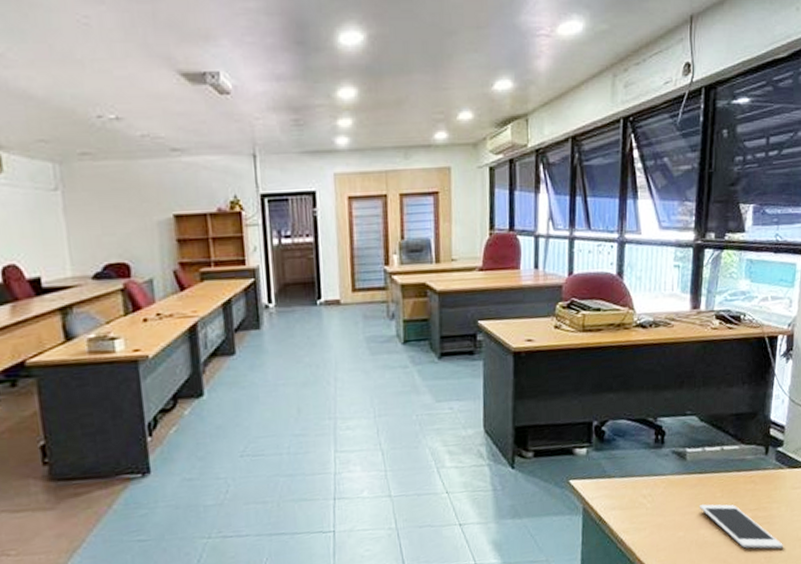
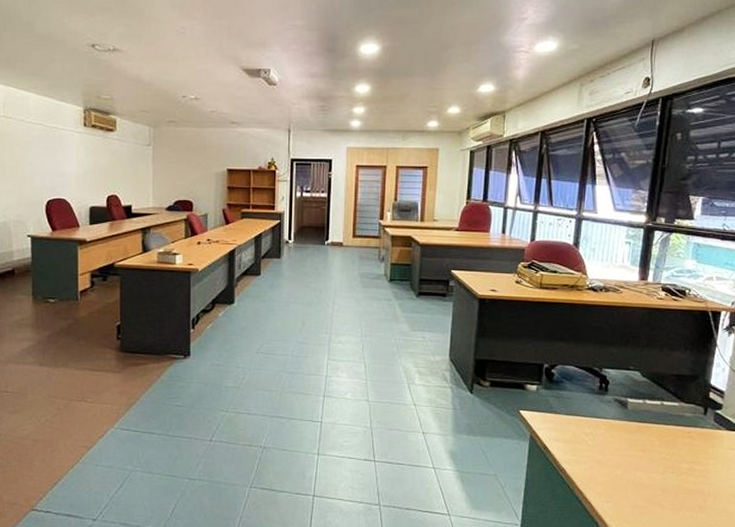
cell phone: present [699,504,783,549] -> none [637,450,718,501]

